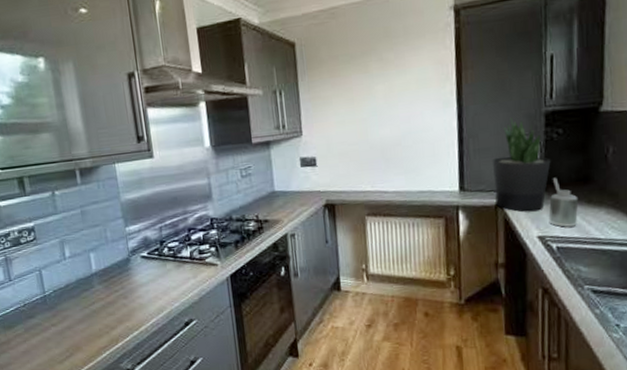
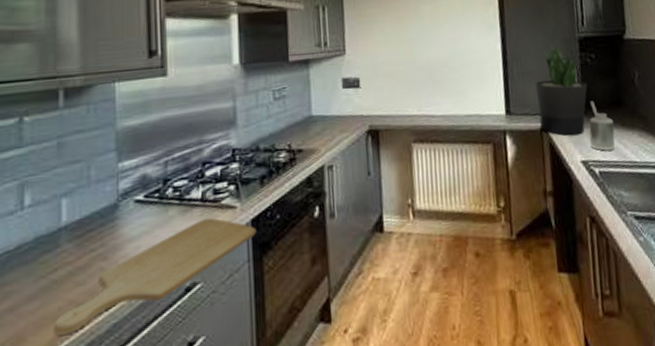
chopping board: none [98,272,235,348] -> present [54,217,257,337]

